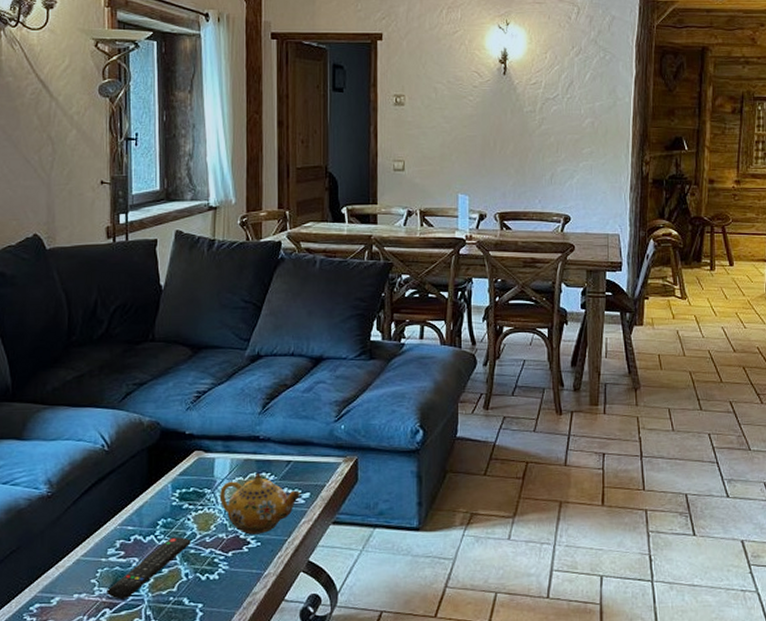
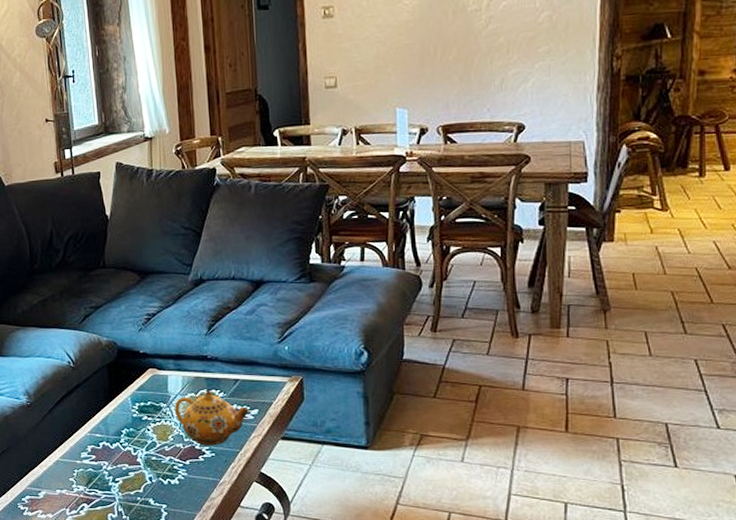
remote control: present [107,537,191,600] -> none [83,445,152,497]

